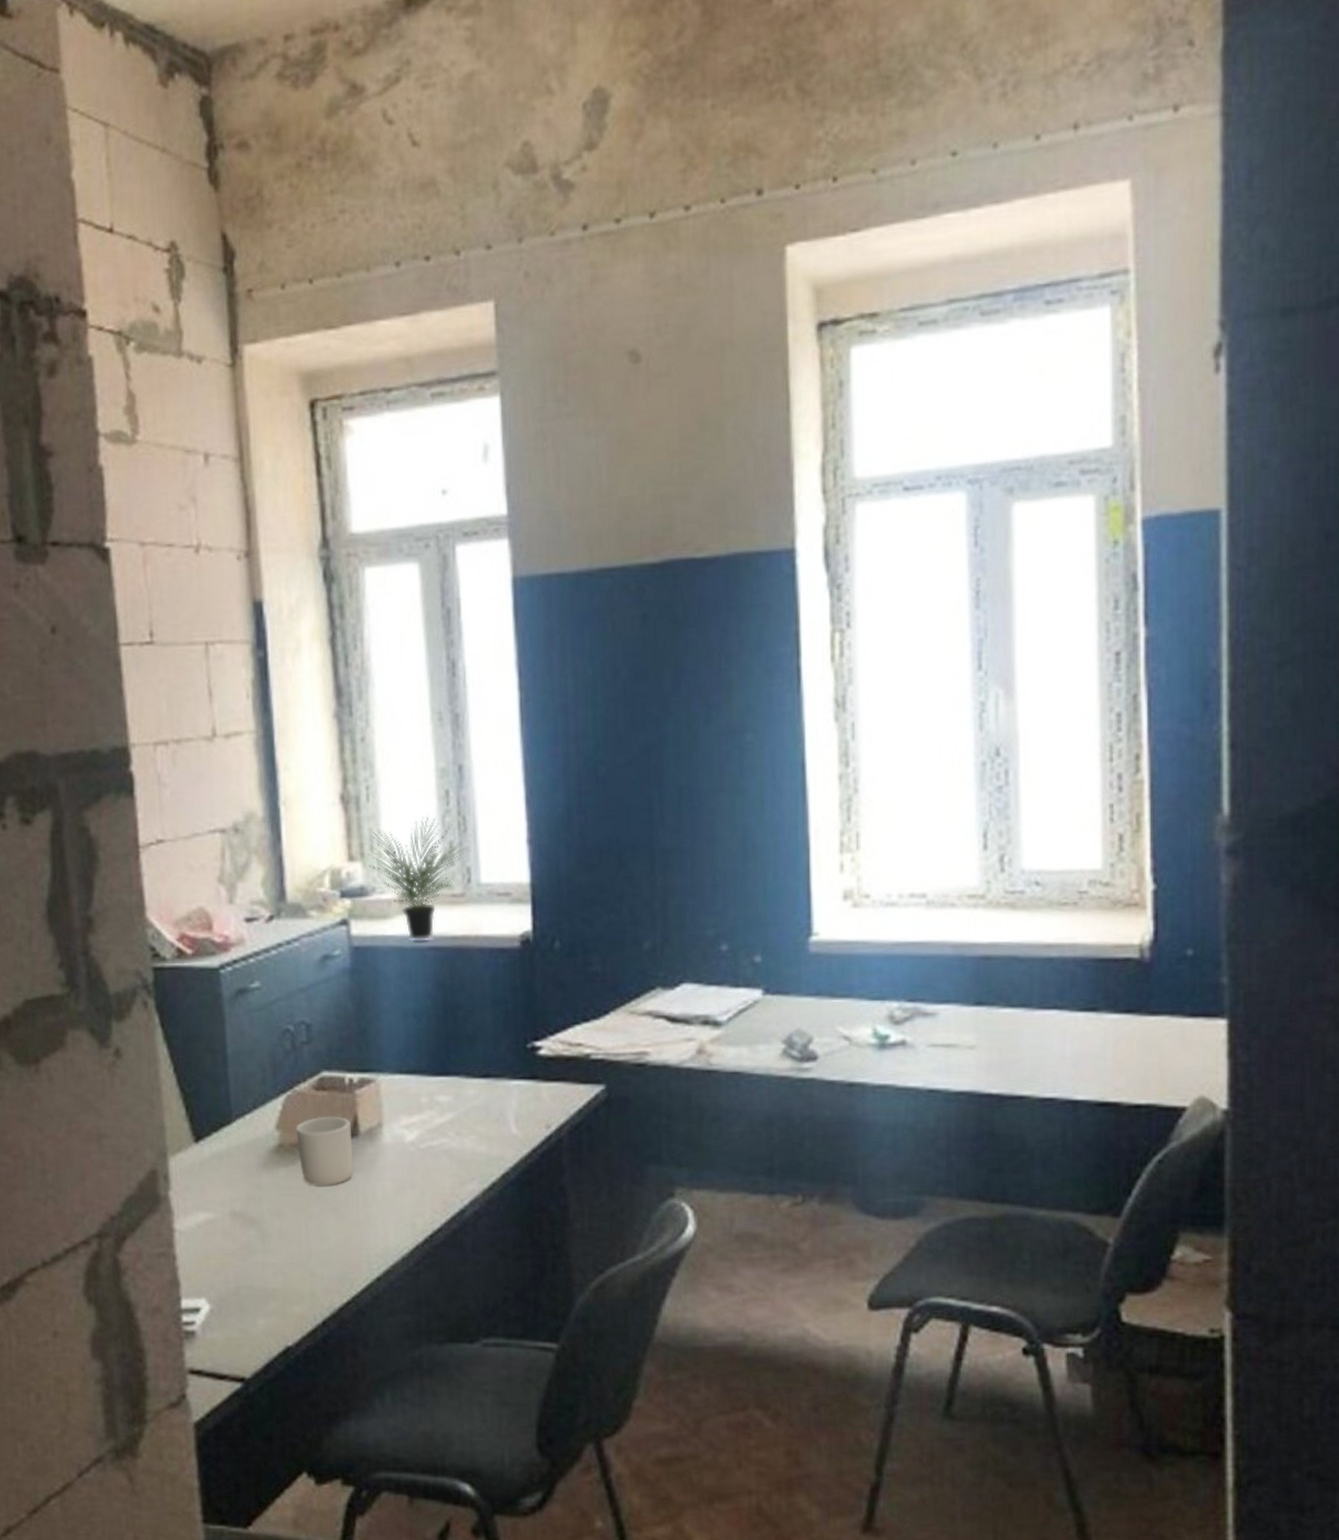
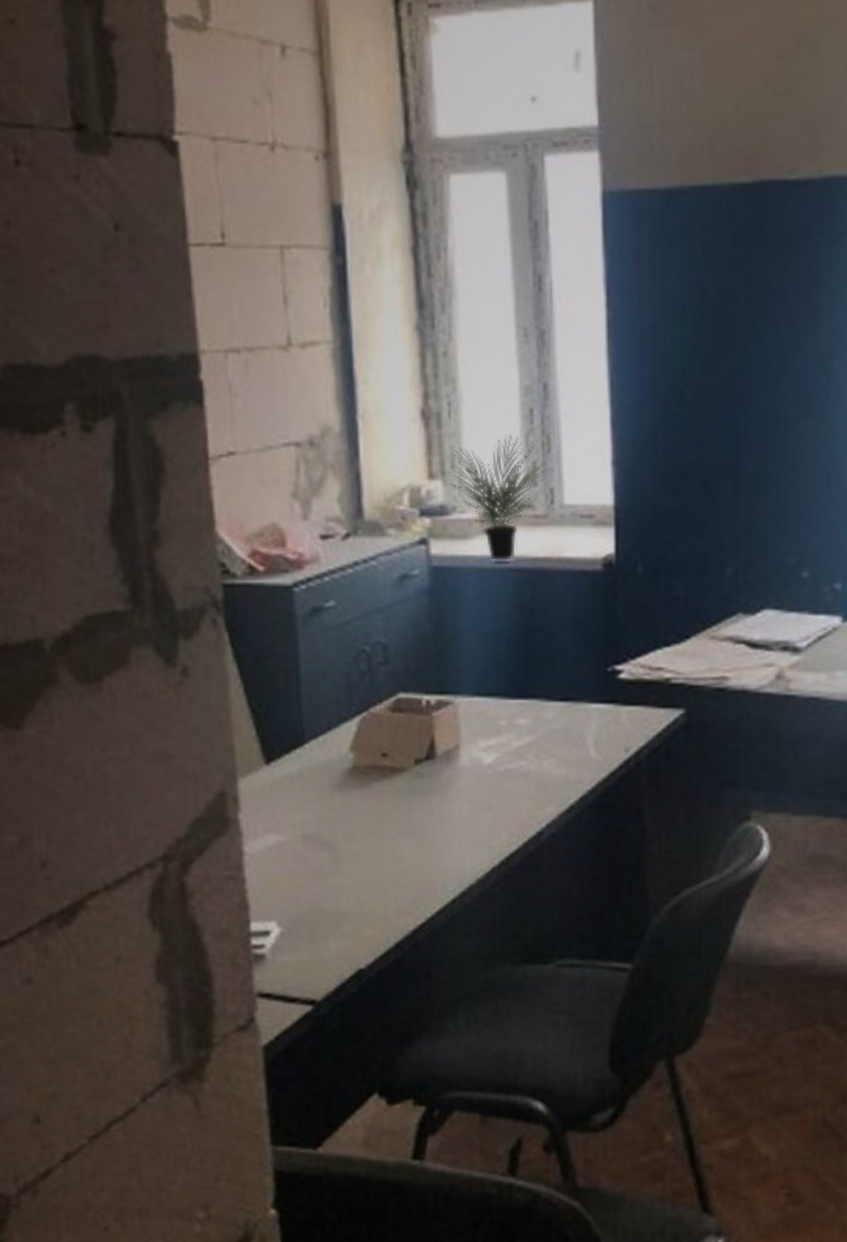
mug: present [295,1116,354,1185] -> none [370,738,430,808]

